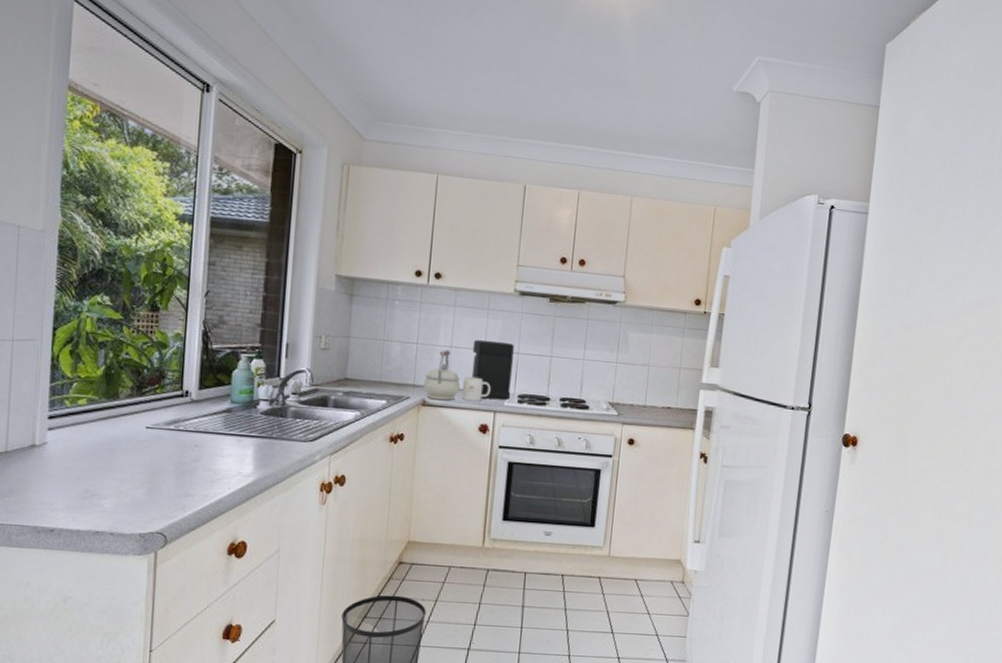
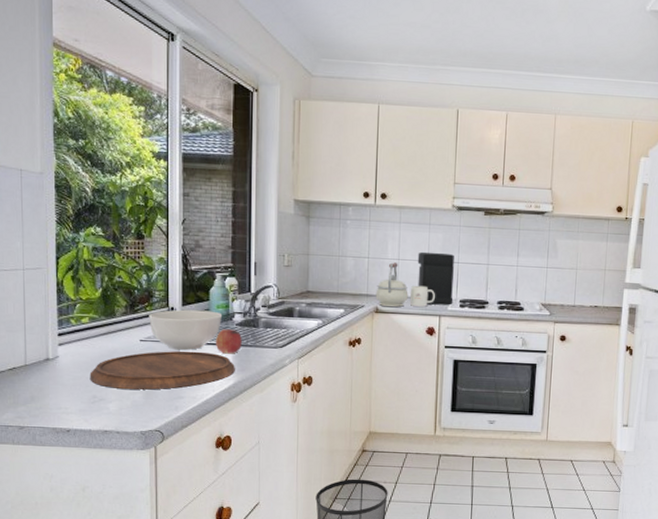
cutting board: none [82,440,256,486] -> present [89,350,235,390]
bowl: none [158,393,246,441] -> present [149,309,223,351]
fruit: none [234,418,266,447] -> present [215,329,242,354]

